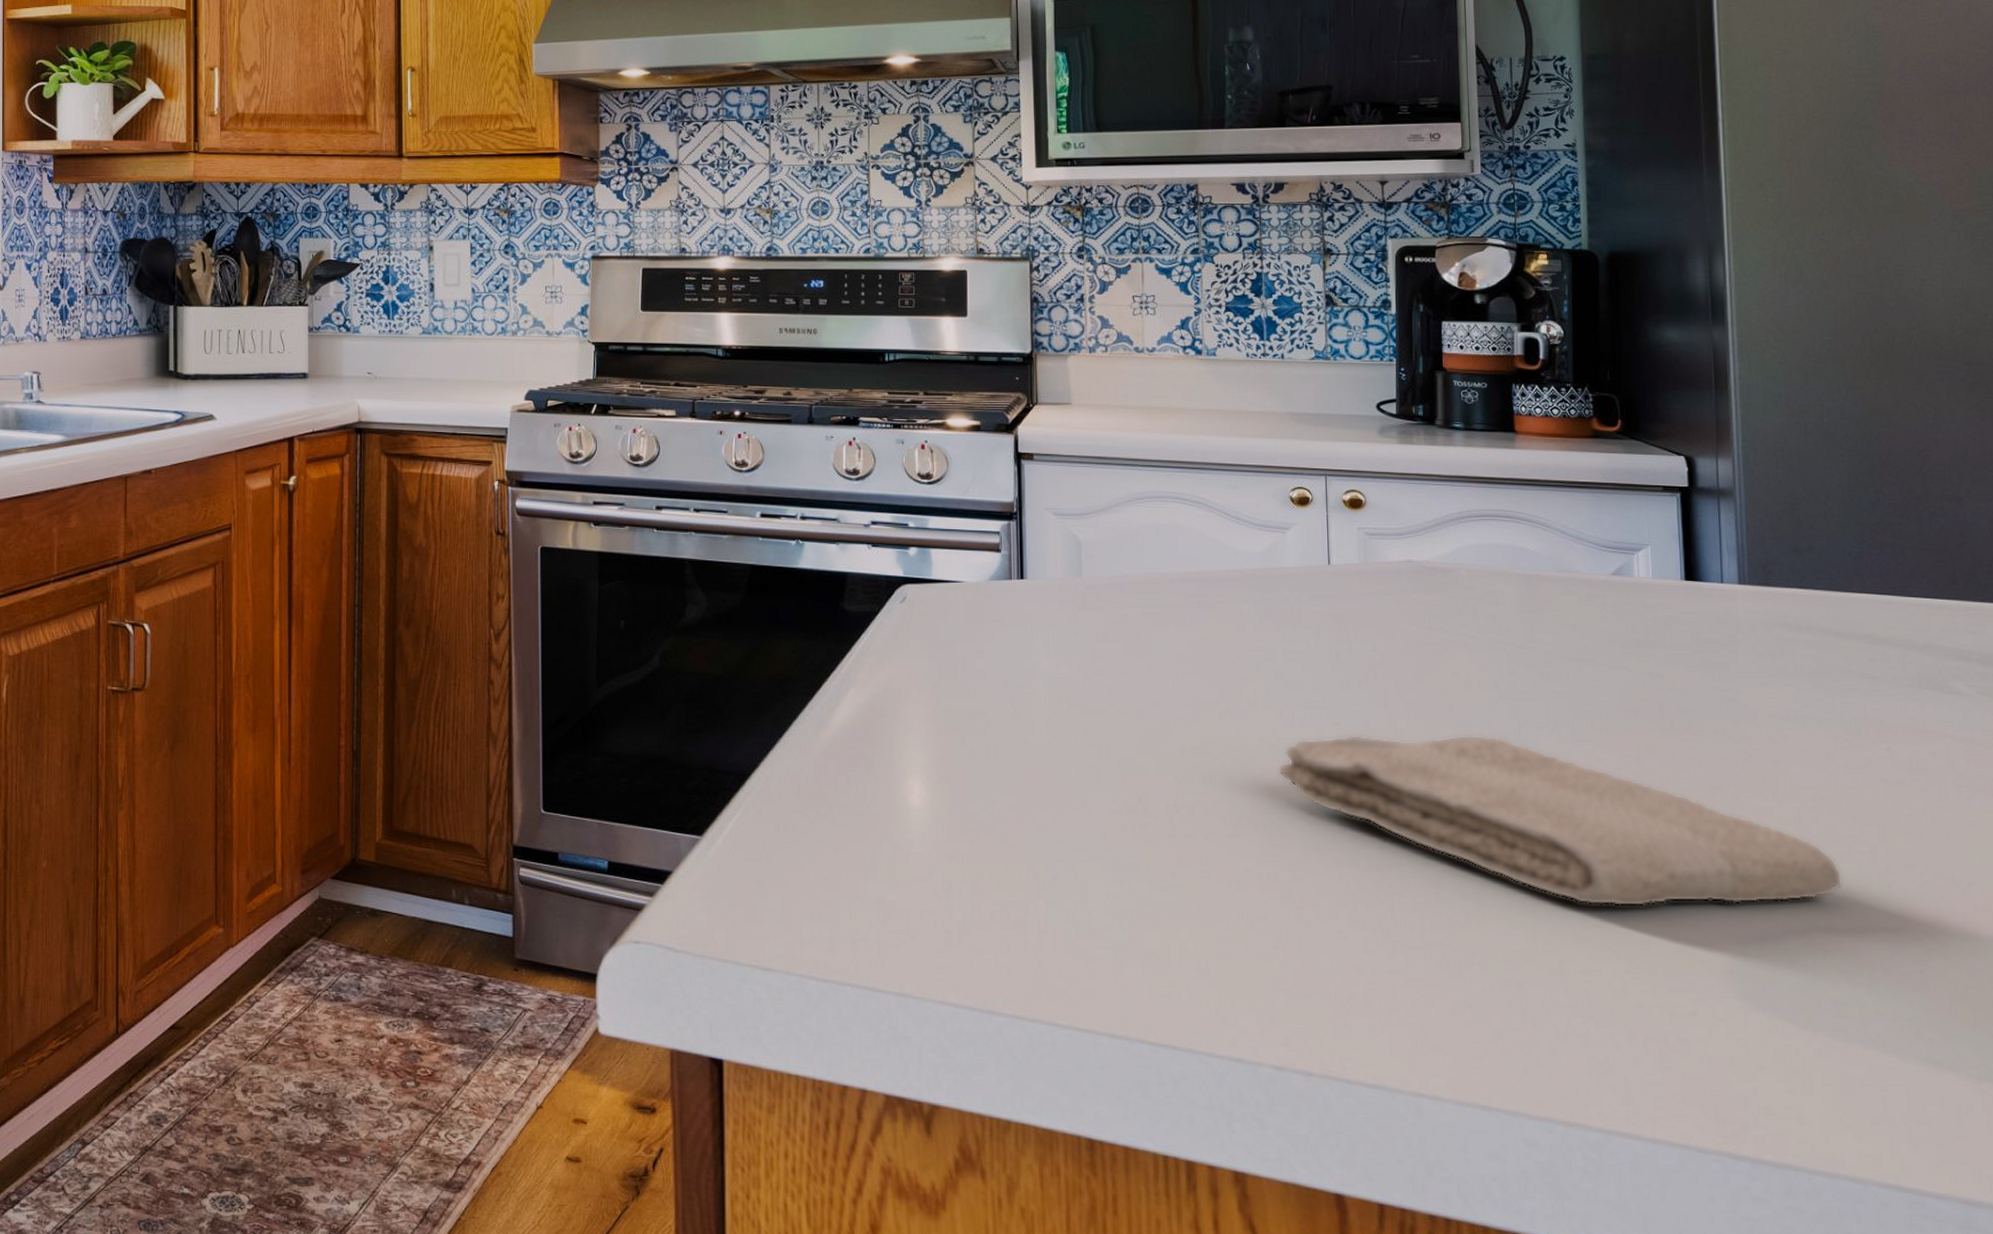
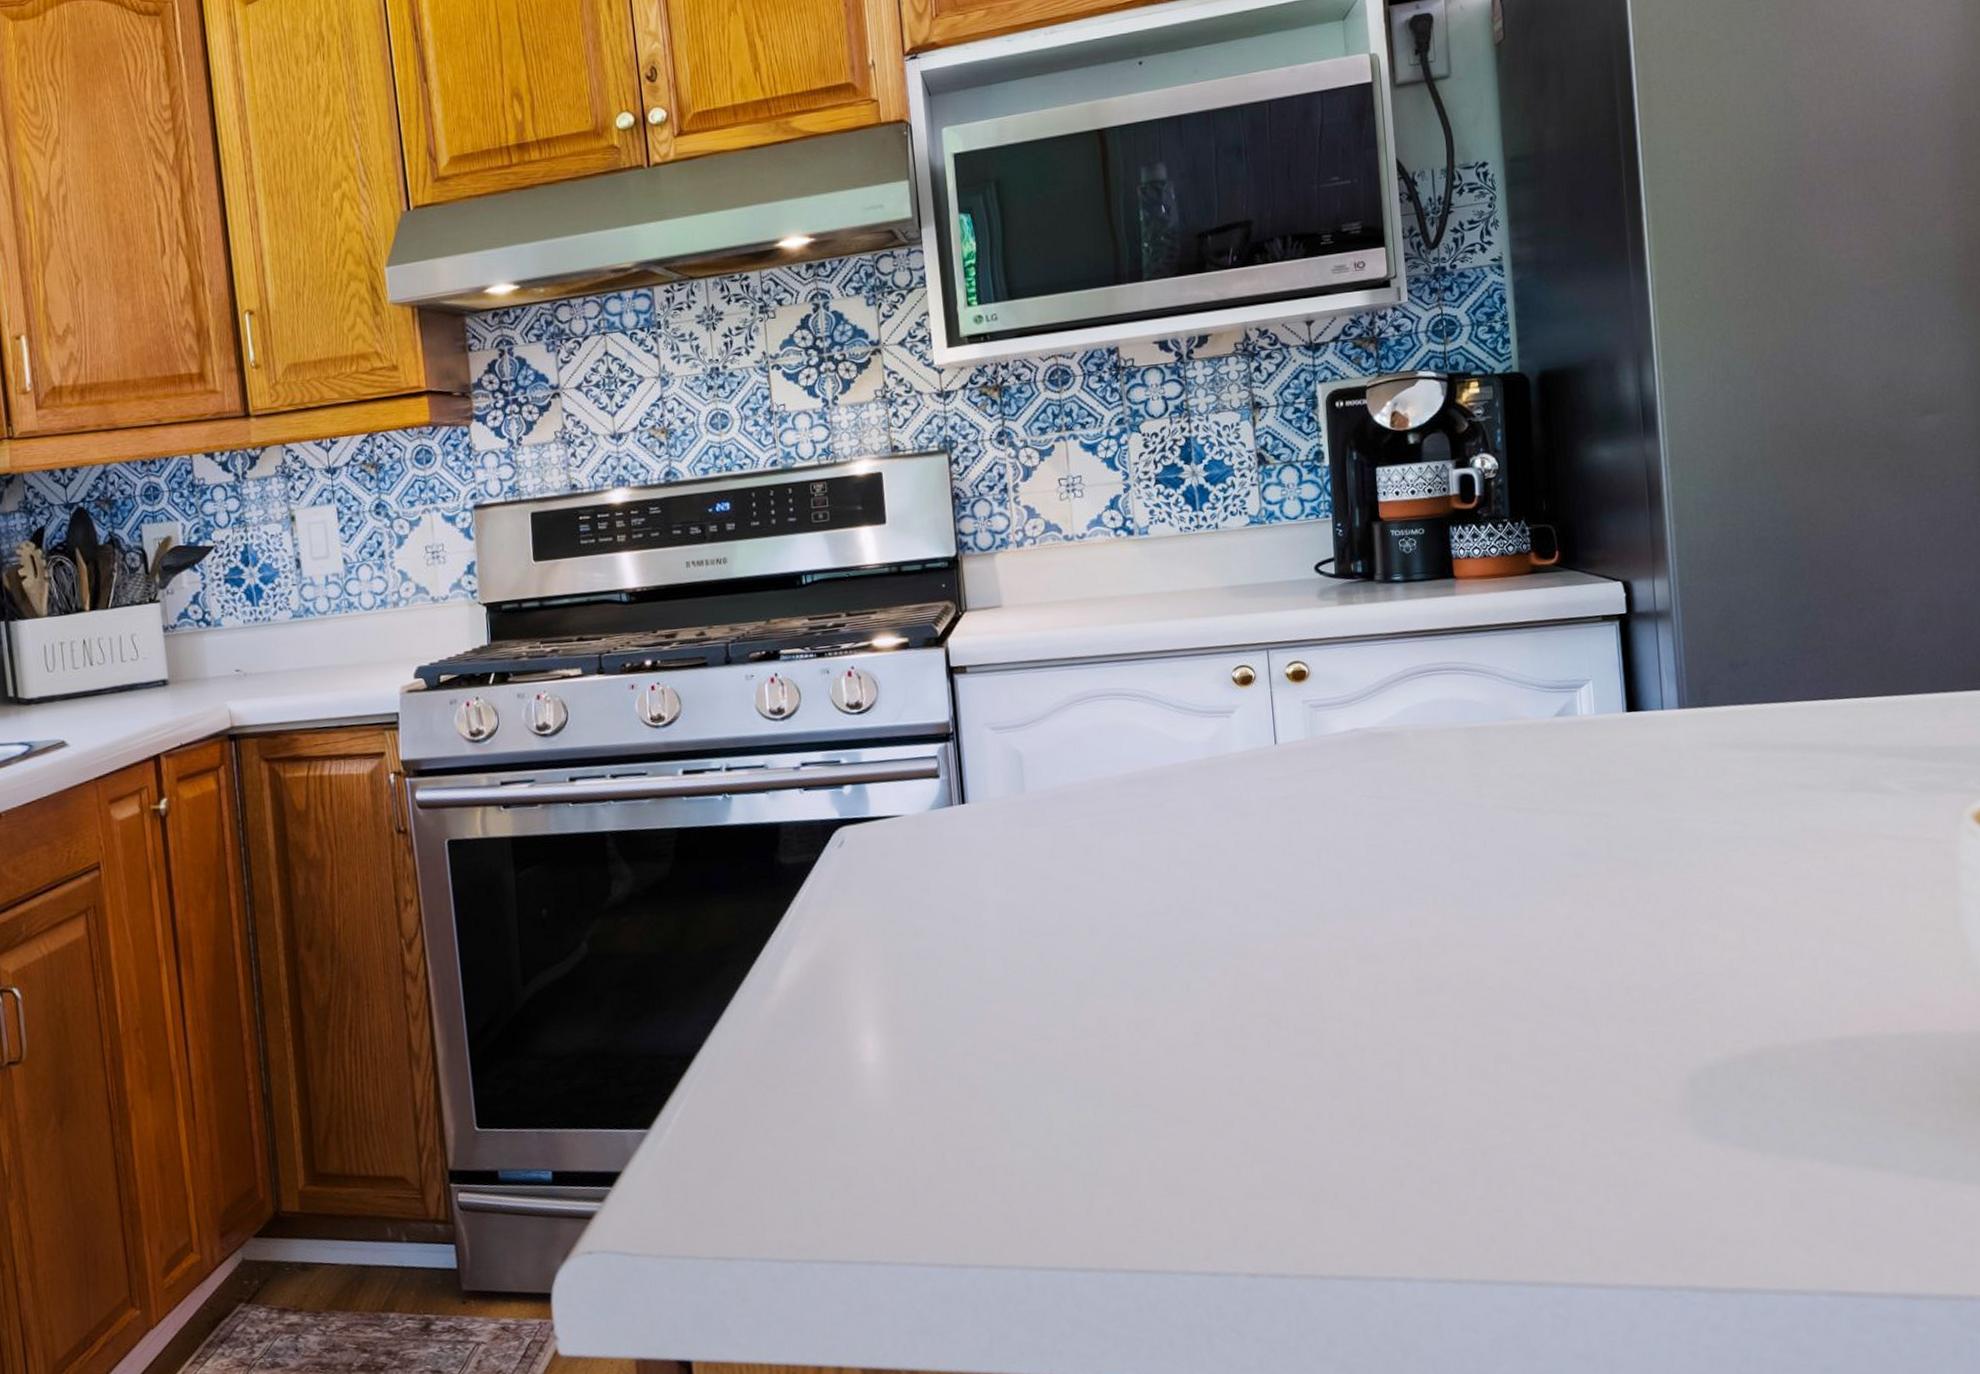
washcloth: present [1277,734,1842,907] -> none [1236,901,1786,1061]

